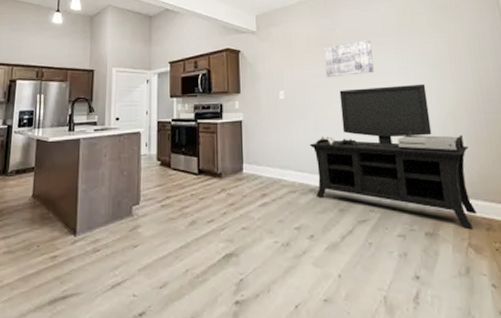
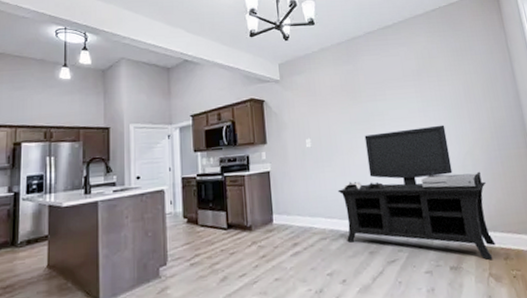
wall art: present [324,40,374,78] -> none [348,84,397,124]

